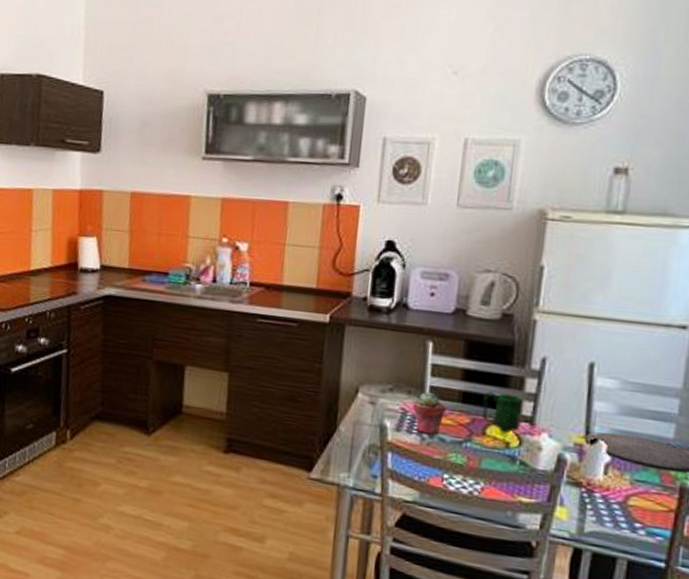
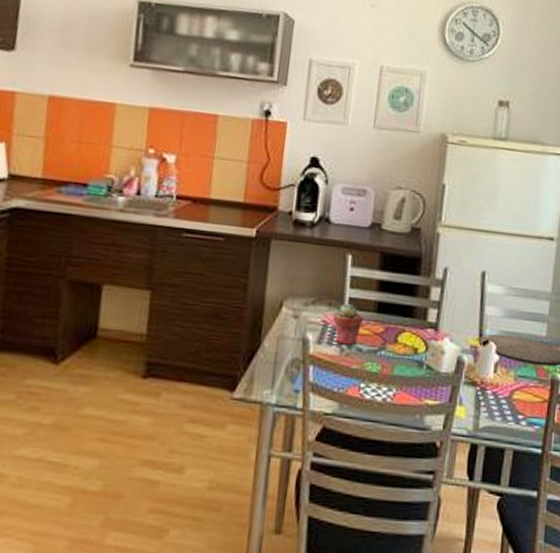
mug: present [482,391,522,434] -> none [394,301,428,341]

